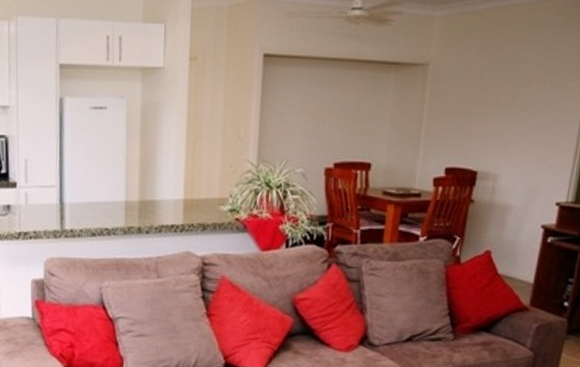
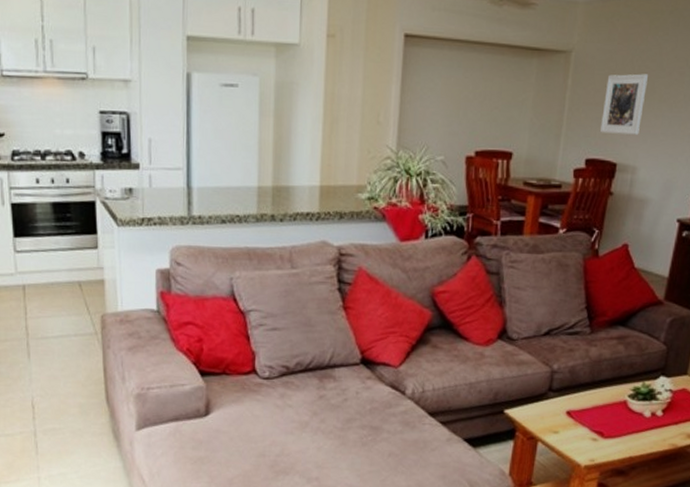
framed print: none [459,83,507,143] -> present [599,74,648,135]

